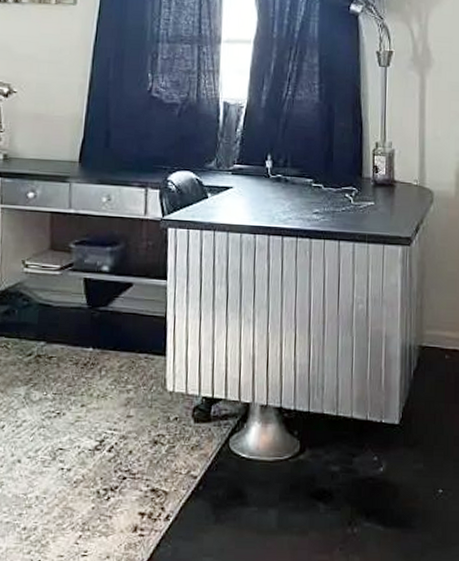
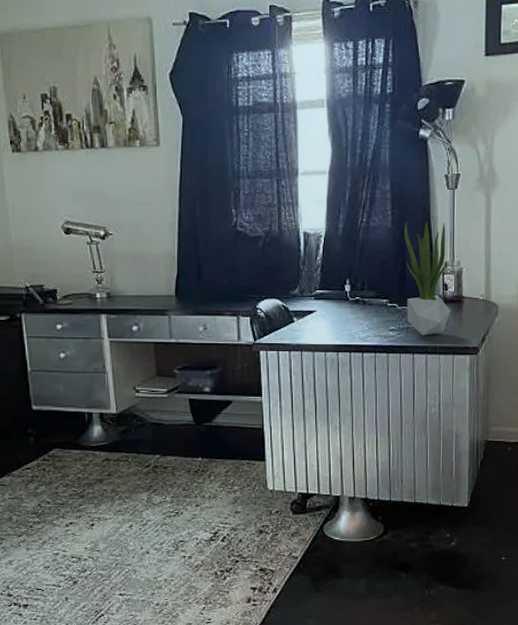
potted plant: none [331,96,382,221] -> present [403,221,451,335]

